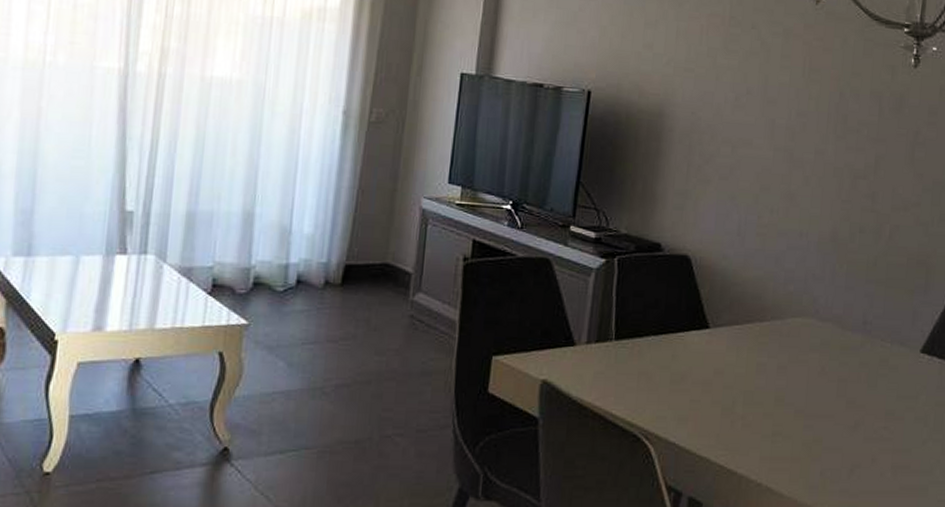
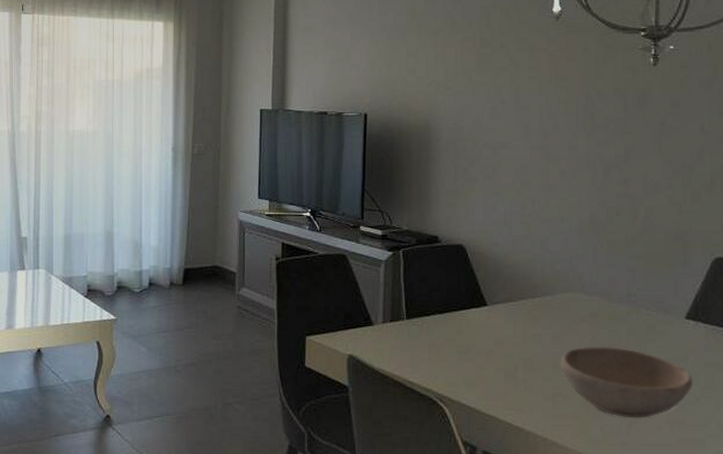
bowl: none [783,379,922,462] -> present [560,346,693,418]

